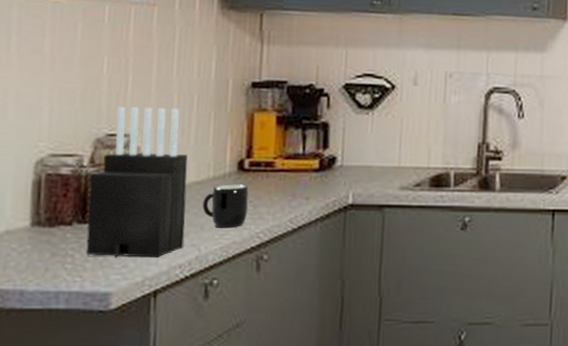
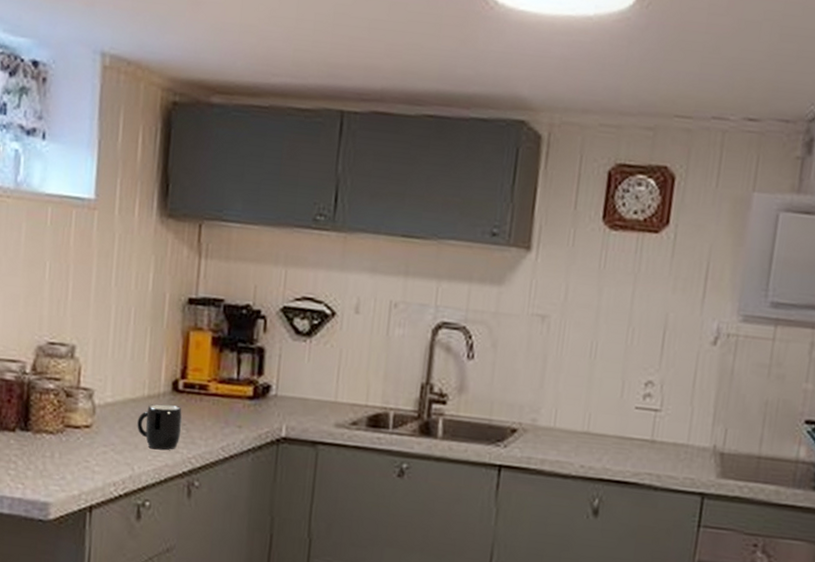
knife block: present [86,106,188,258] -> none [27,314,124,473]

